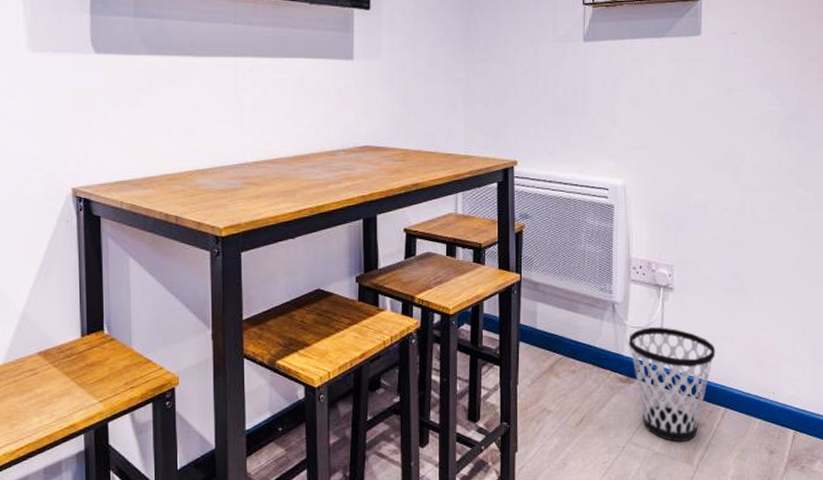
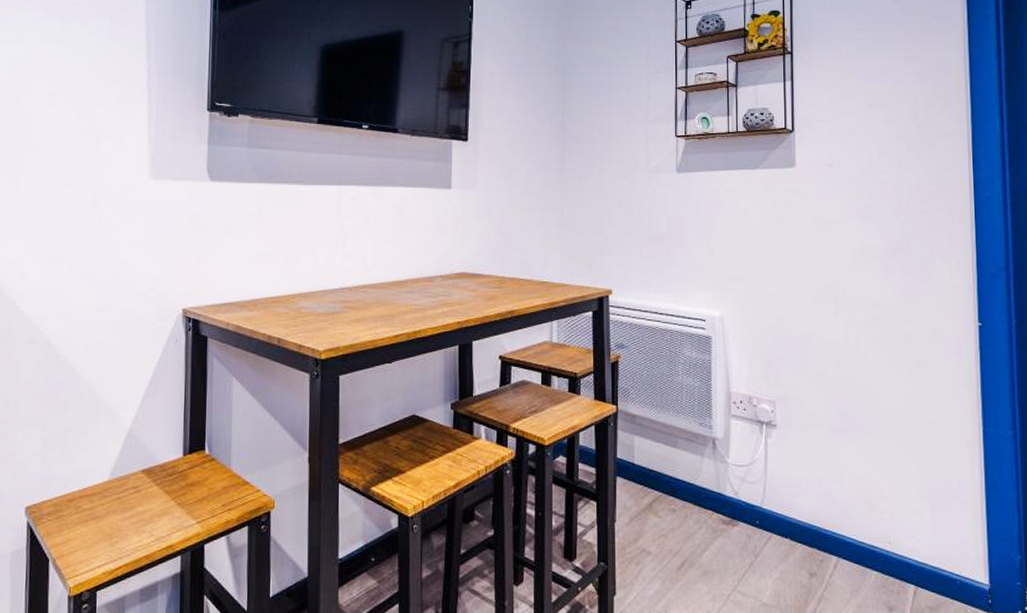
wastebasket: present [628,327,716,442] -> none [731,466,825,593]

